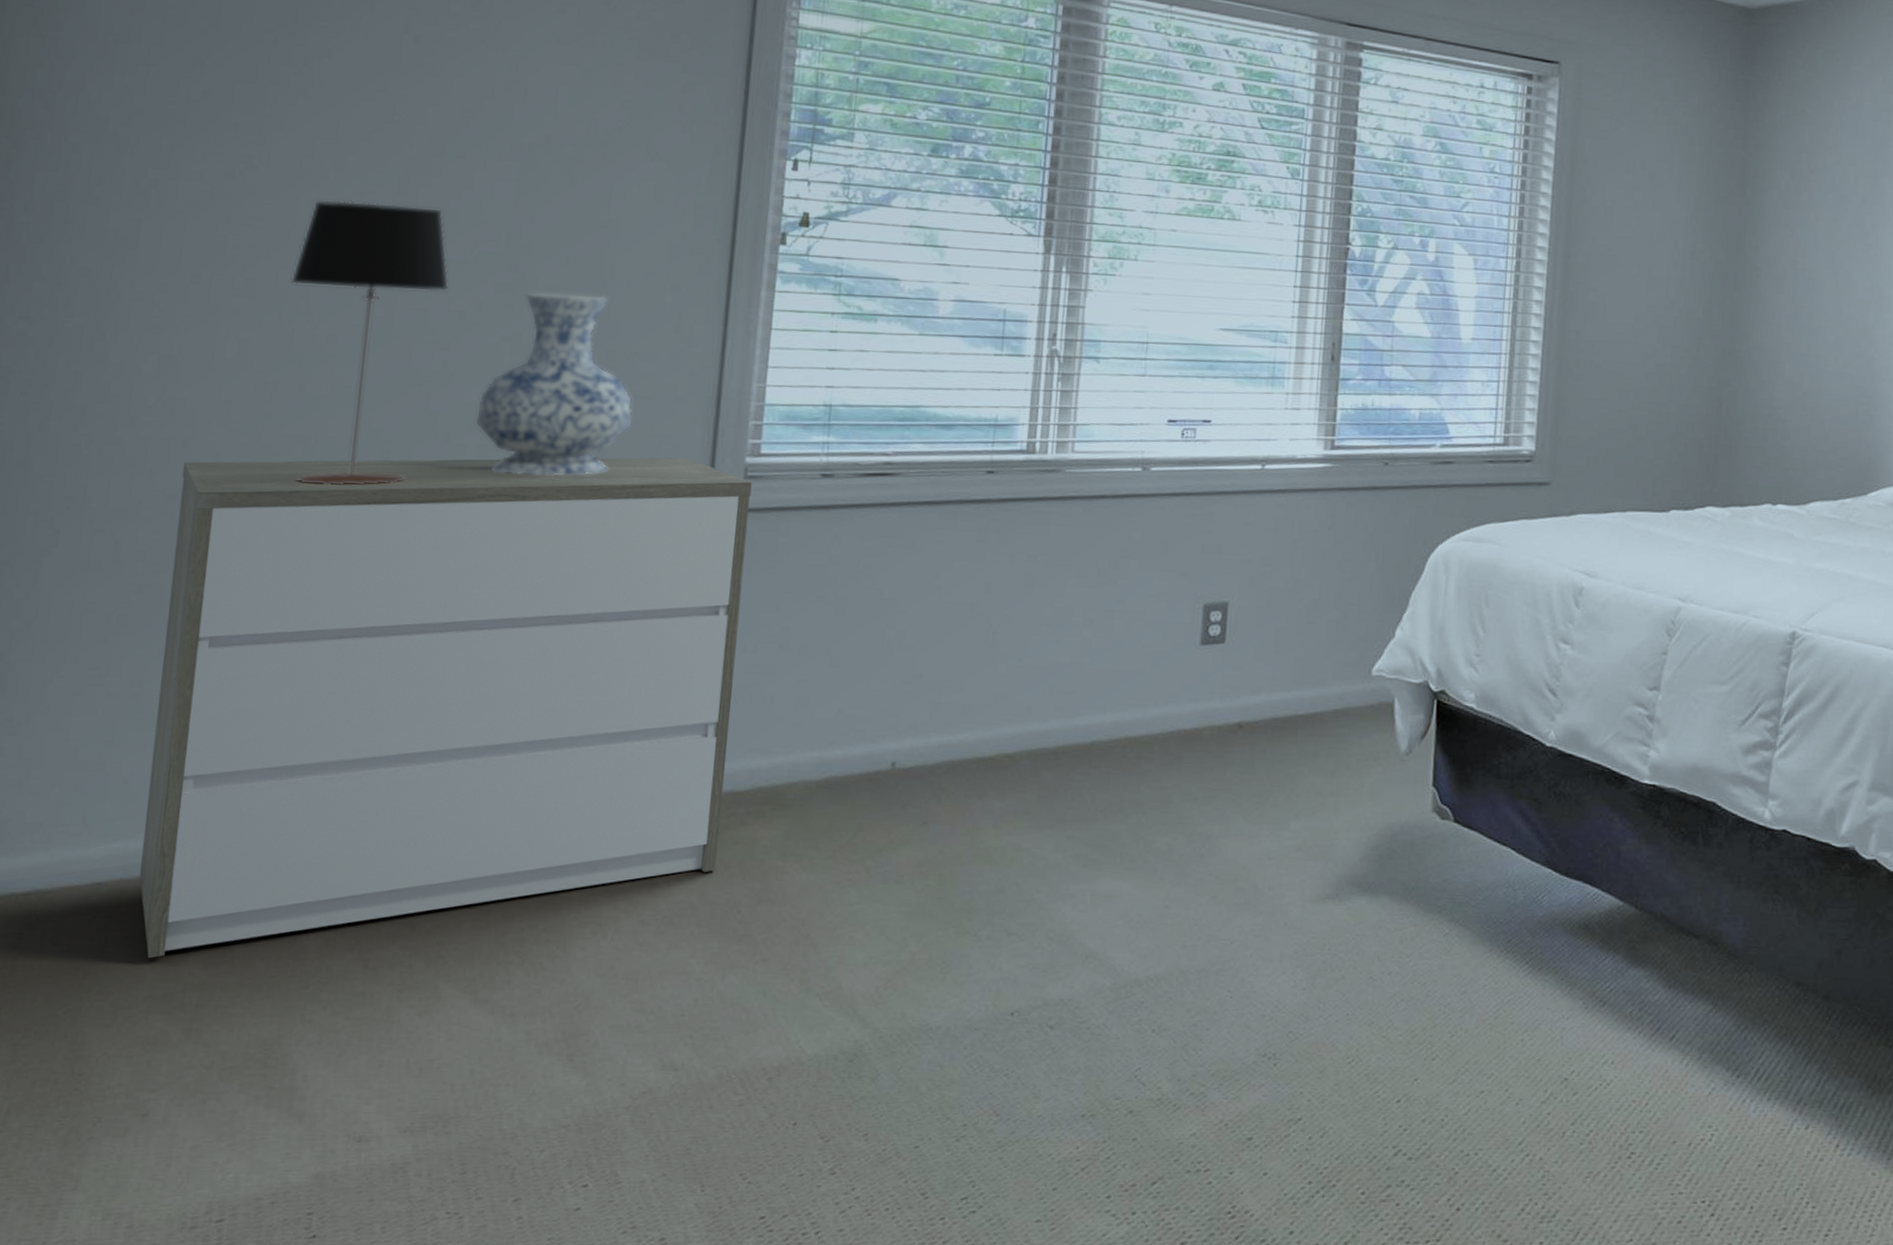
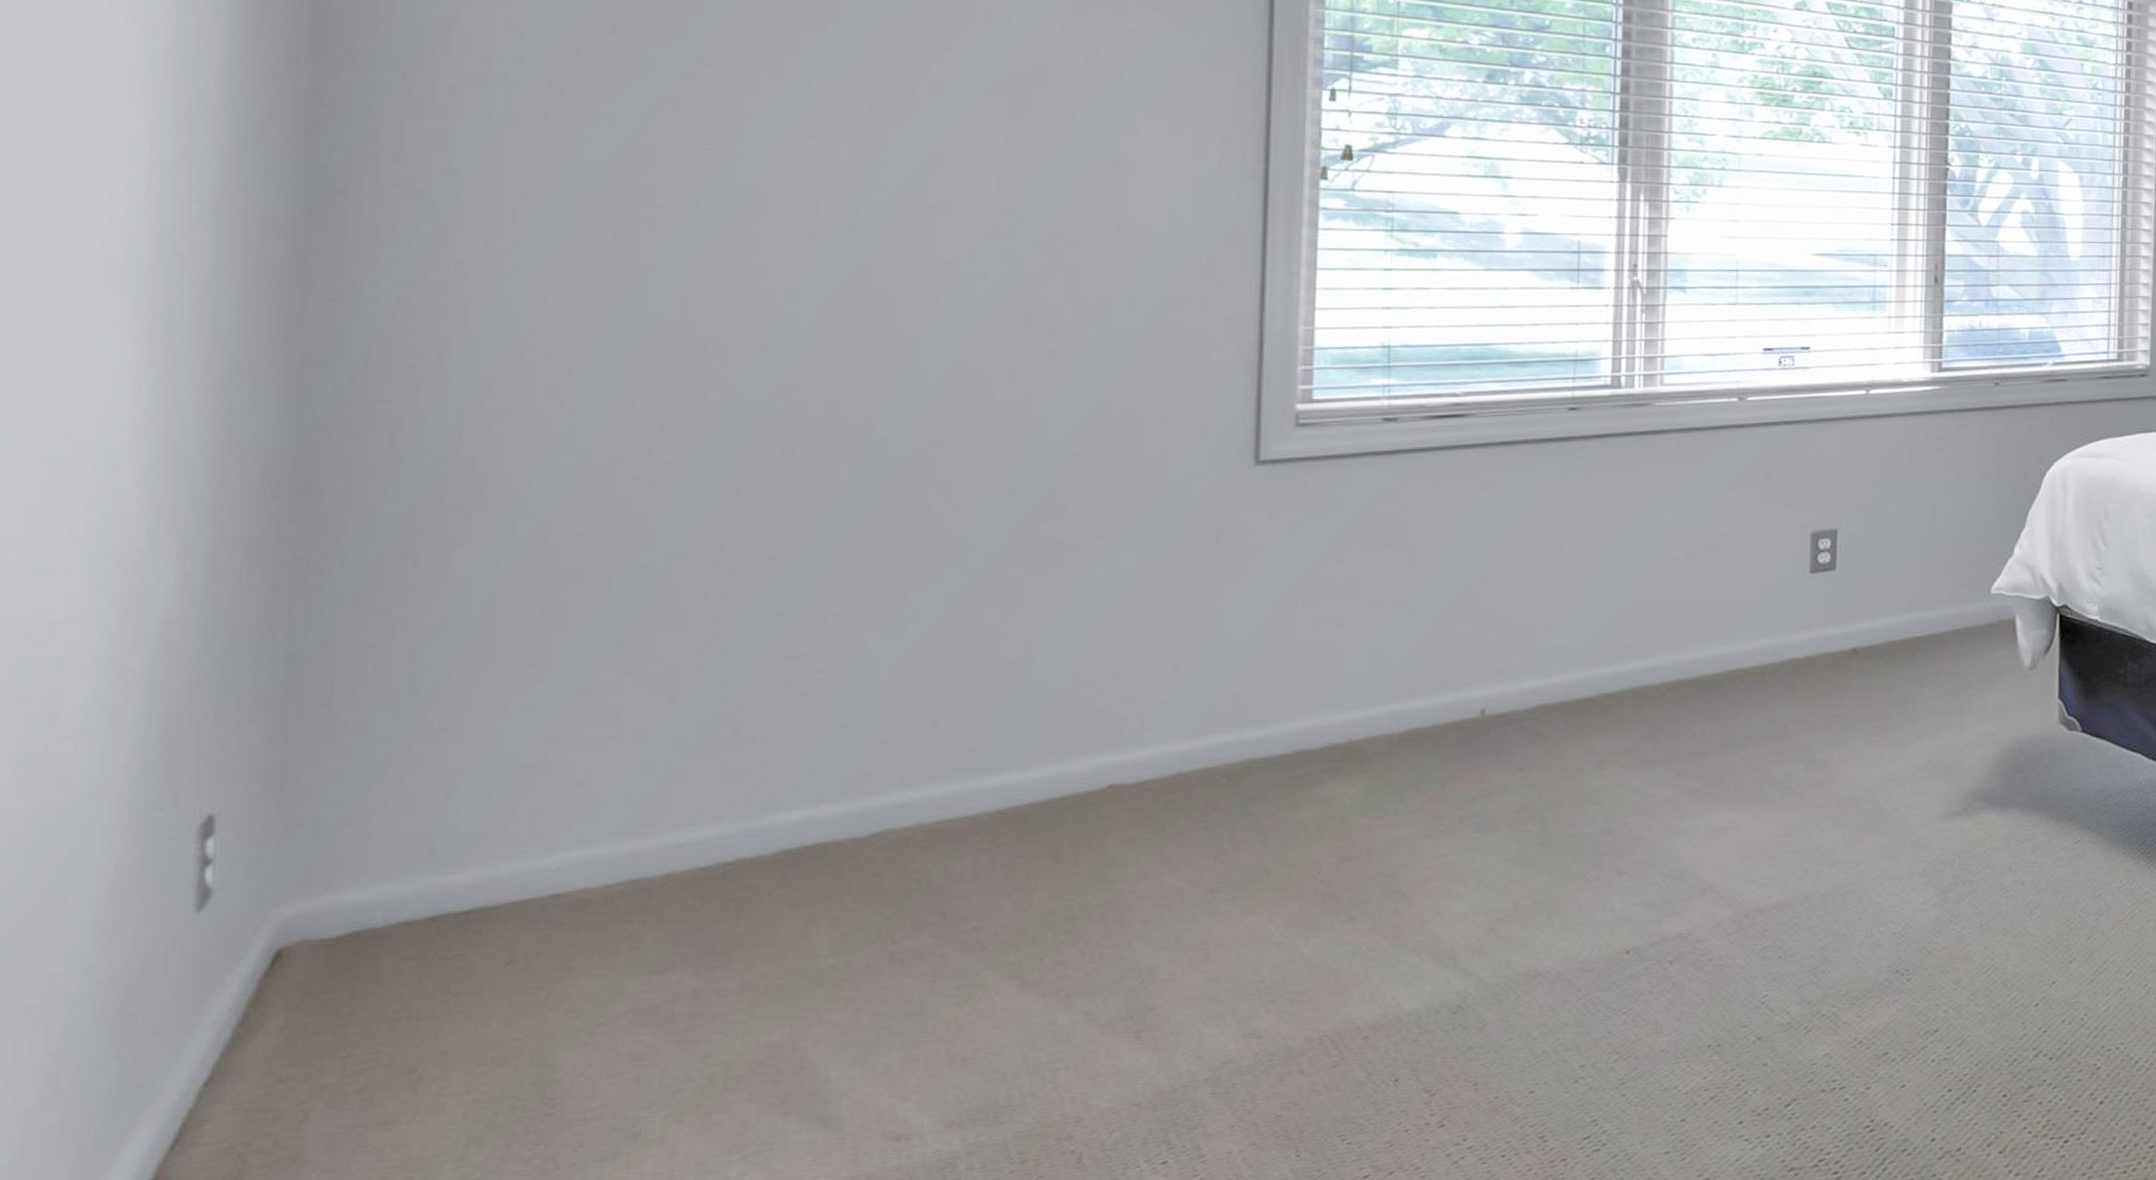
dresser: present [139,457,752,958] -> none [606,407,1305,969]
table lamp: present [291,200,449,485] -> none [738,143,933,452]
vase: present [475,291,633,475] -> none [976,236,1162,432]

